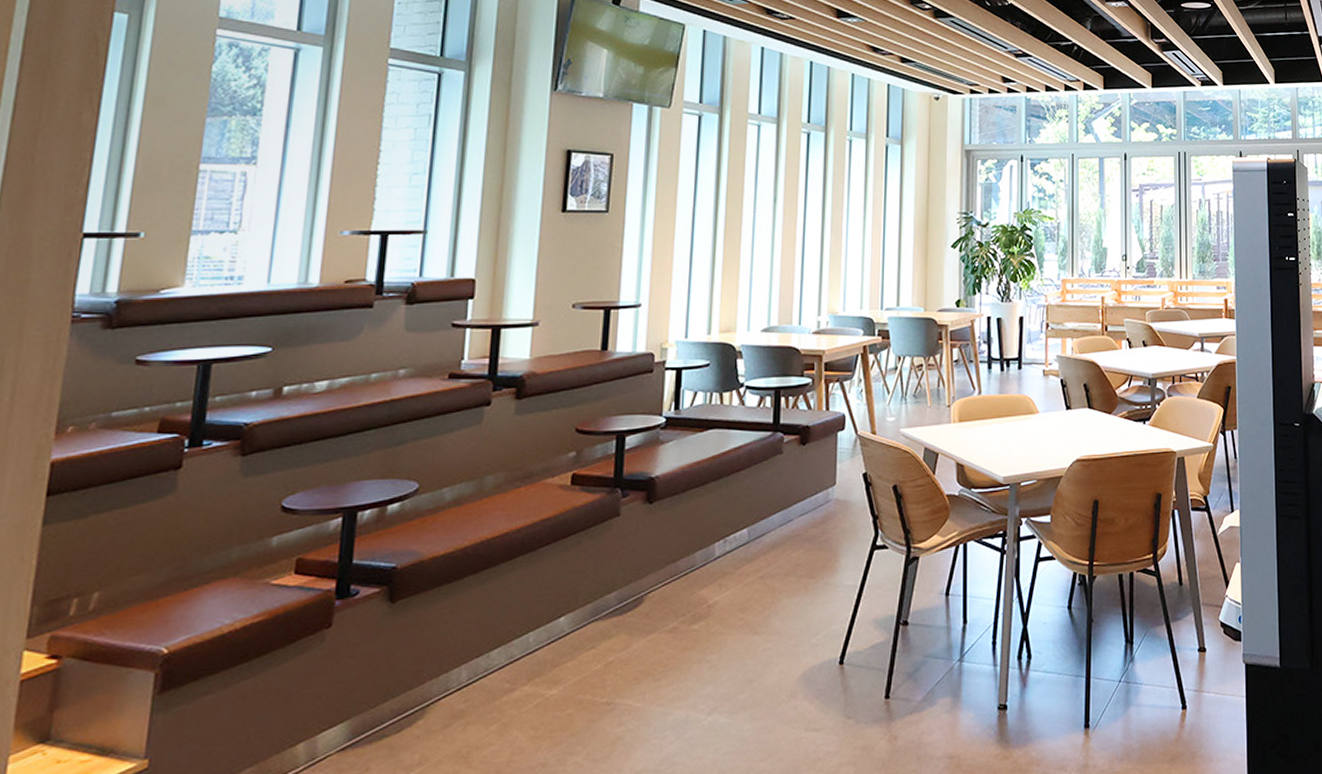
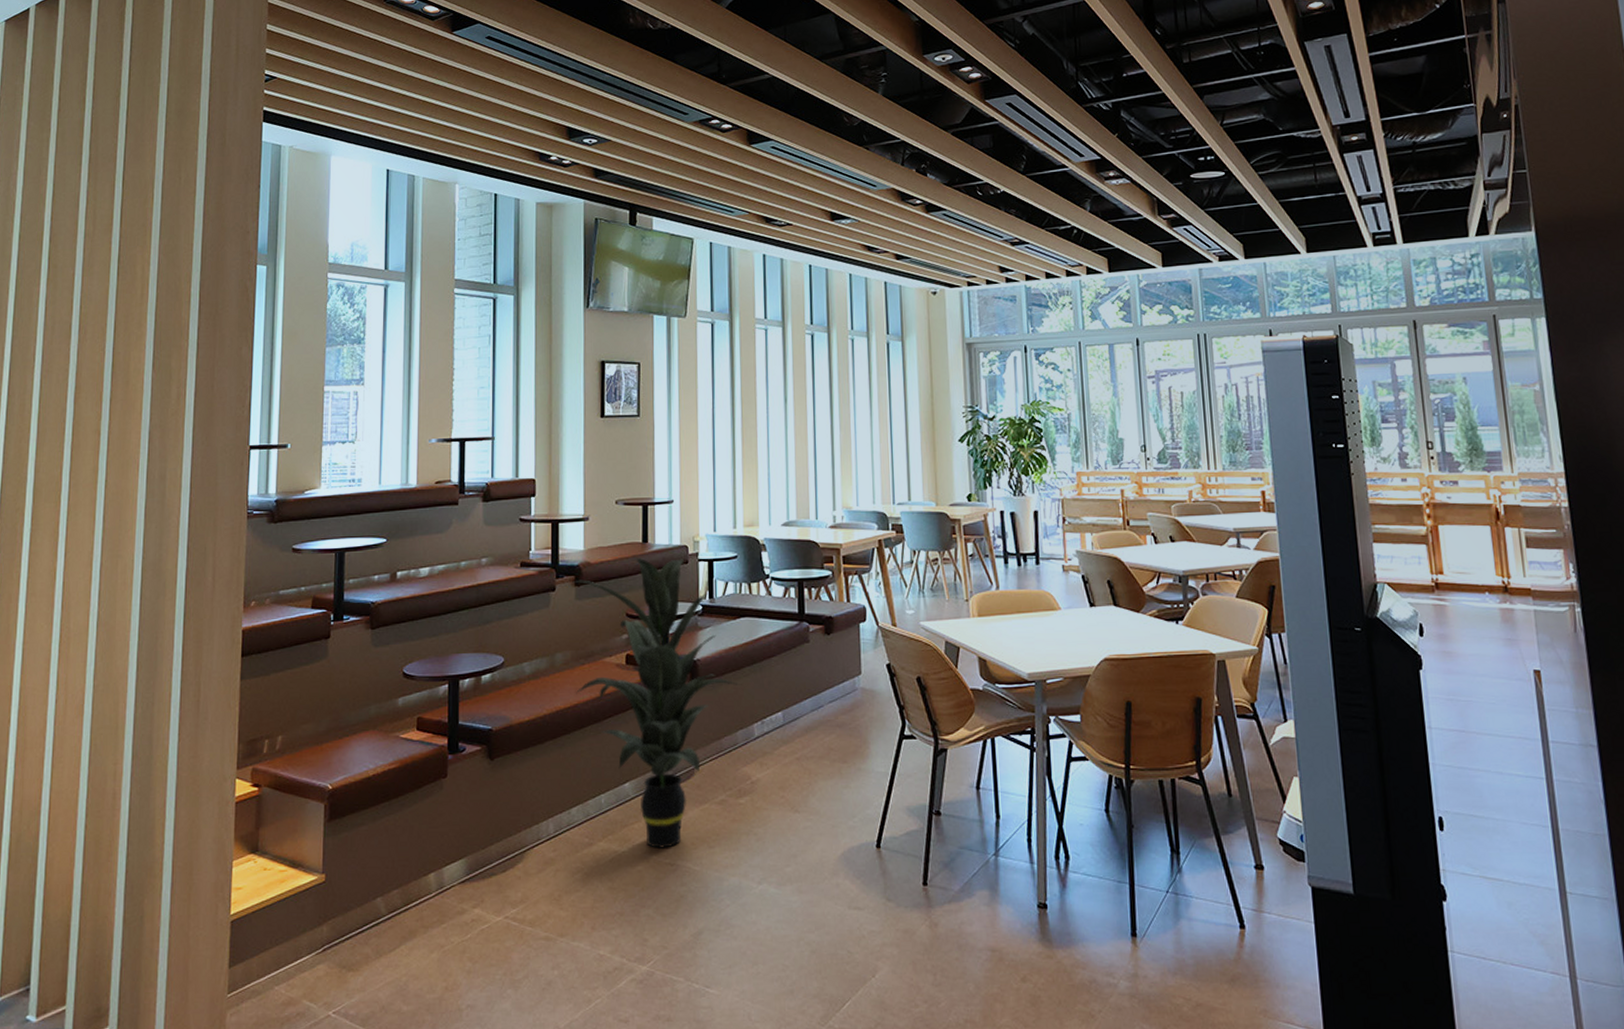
indoor plant: none [507,366,705,688] -> present [572,557,742,848]

